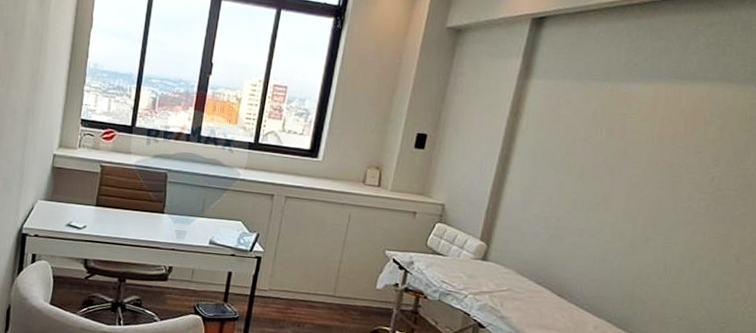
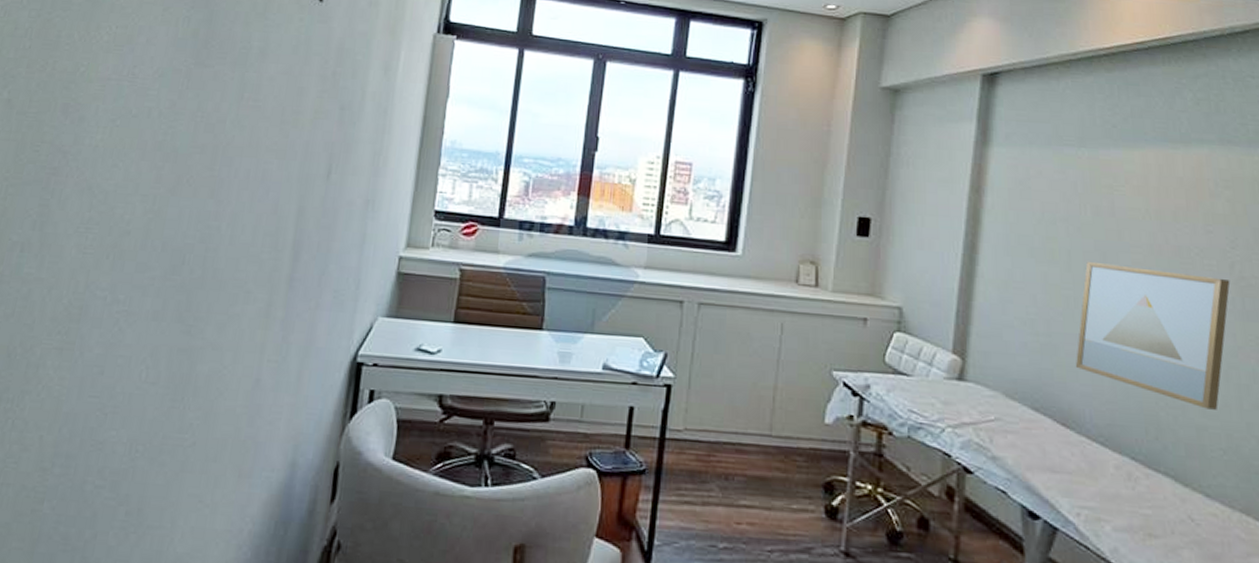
wall art: none [574,173,708,288] -> present [1075,261,1231,410]

